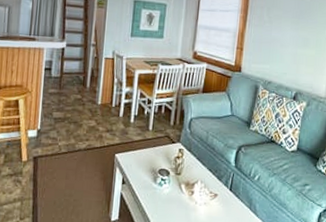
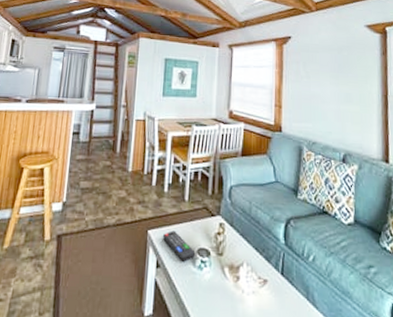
remote control: none [129,154,157,180] -> present [163,230,196,262]

